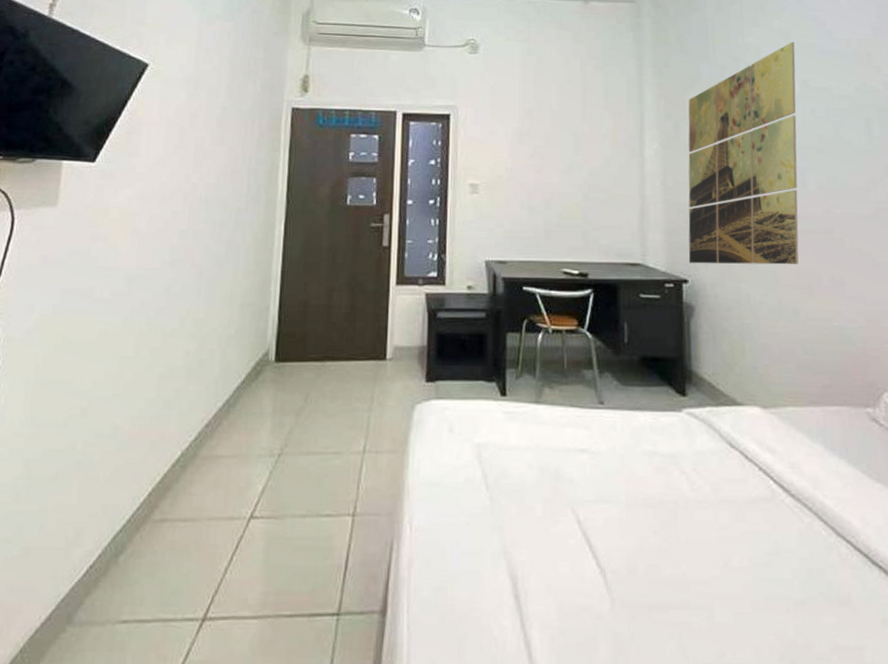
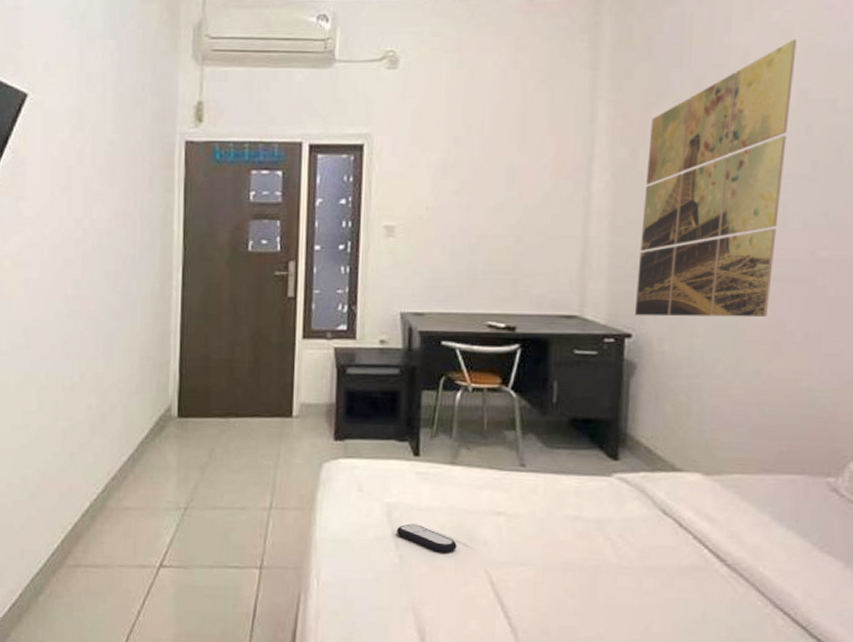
remote control: none [487,464,544,493] -> present [397,524,457,553]

